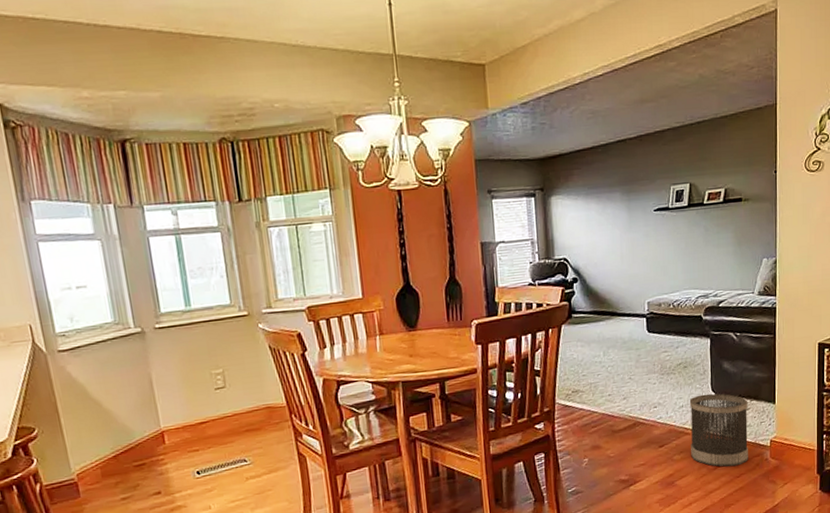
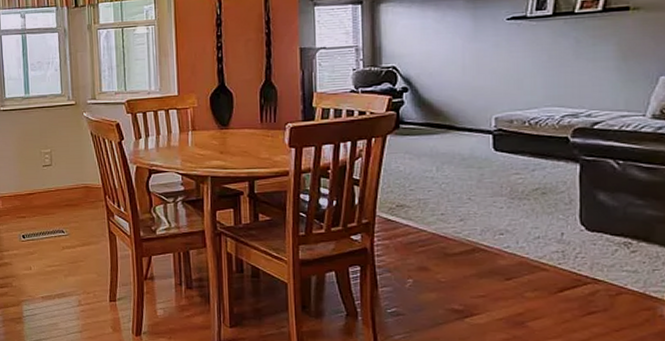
wastebasket: present [689,393,748,467] -> none [548,227,634,318]

